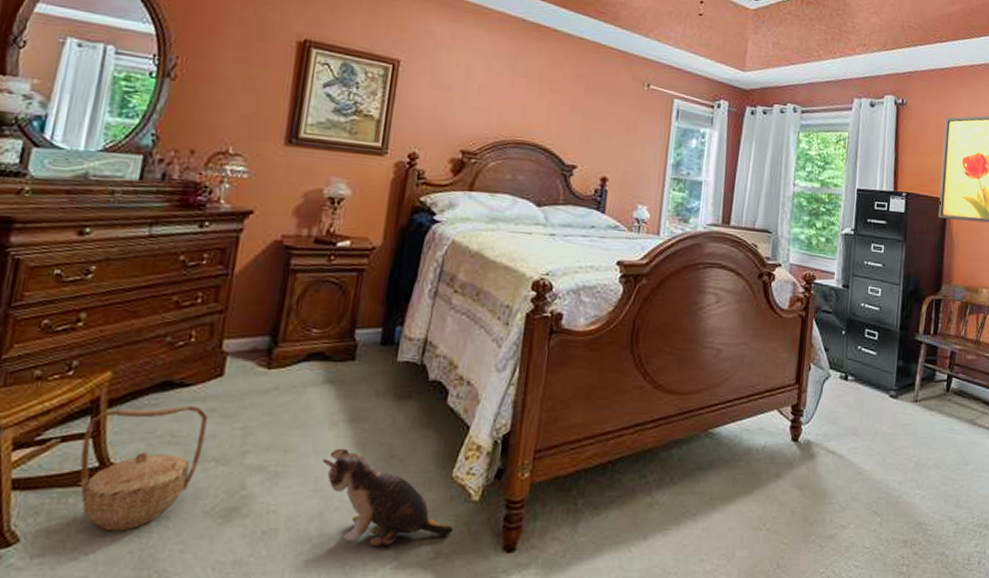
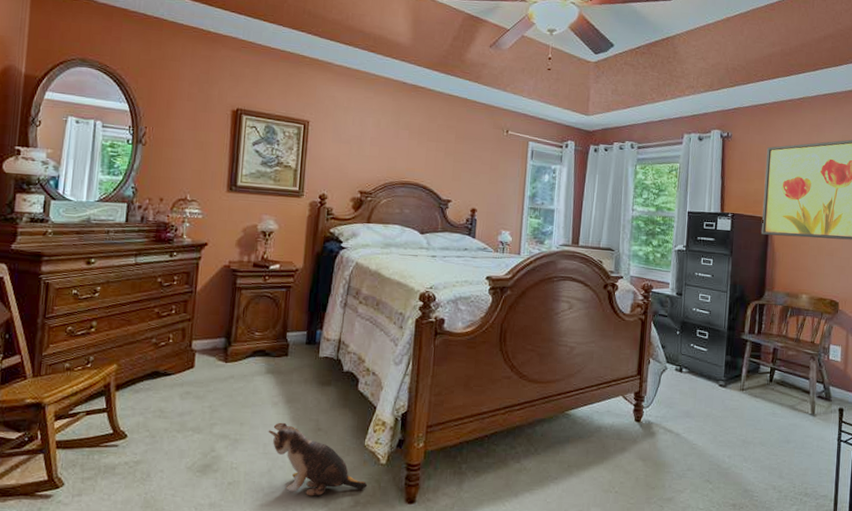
basket: present [80,405,208,532] -> none [100,389,185,480]

